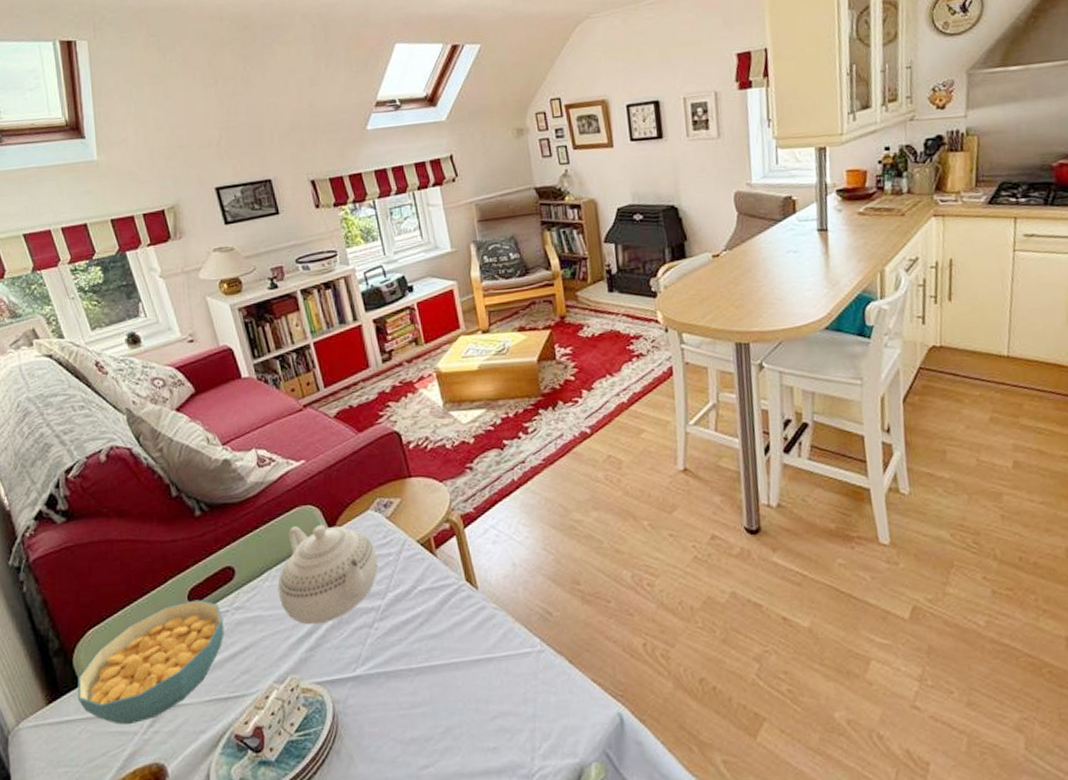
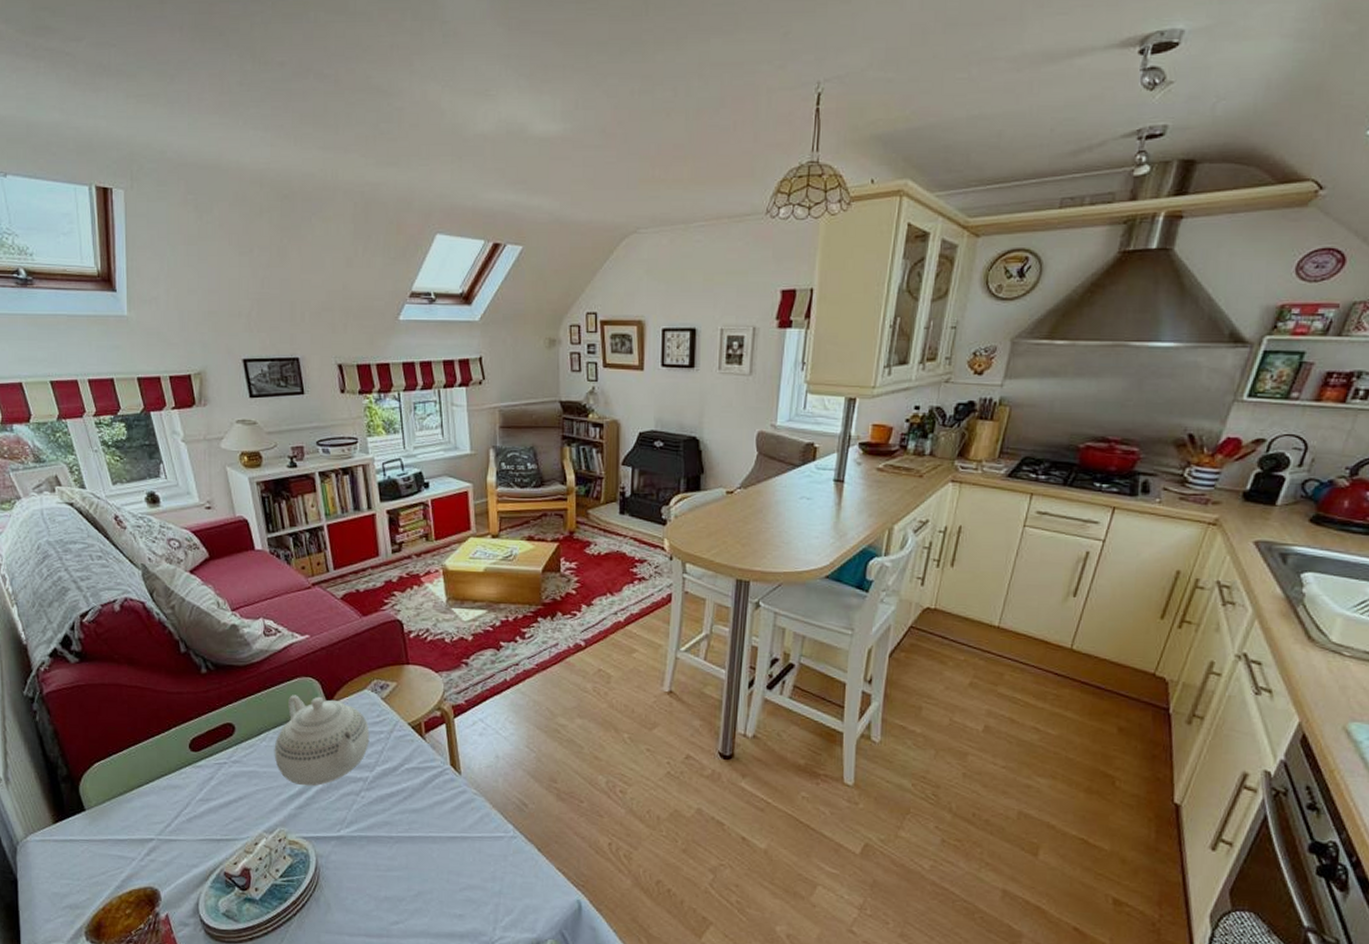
cereal bowl: present [77,599,225,725] -> none [81,749,221,851]

